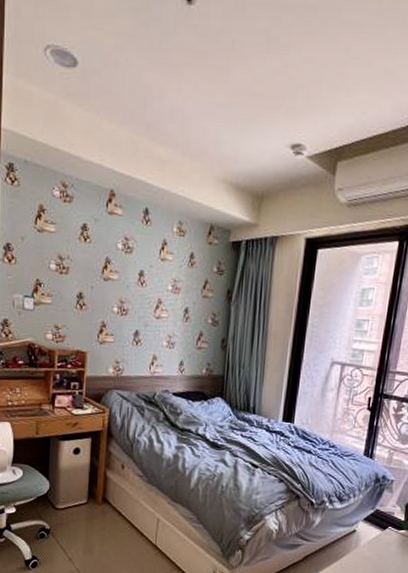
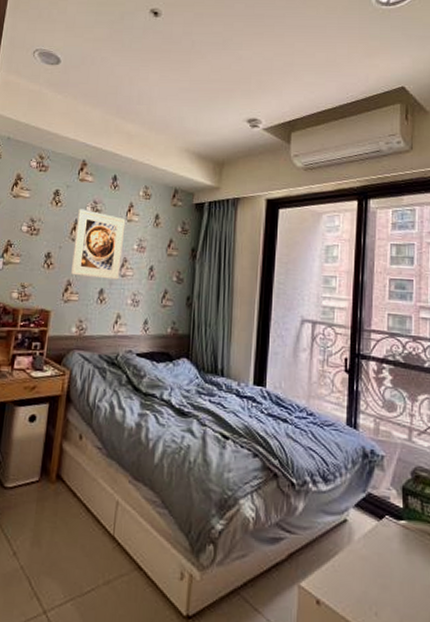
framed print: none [104,246,160,322] -> present [70,209,126,280]

